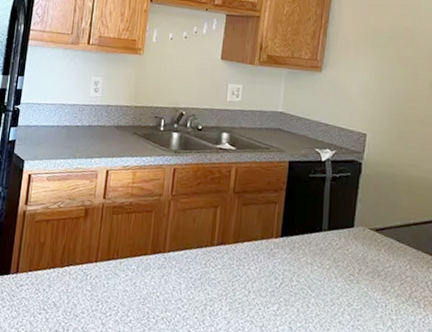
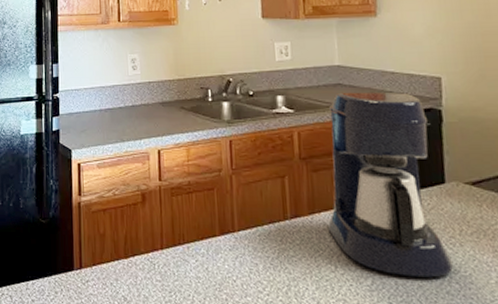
coffee maker: none [247,136,348,309] -> present [327,92,453,278]

